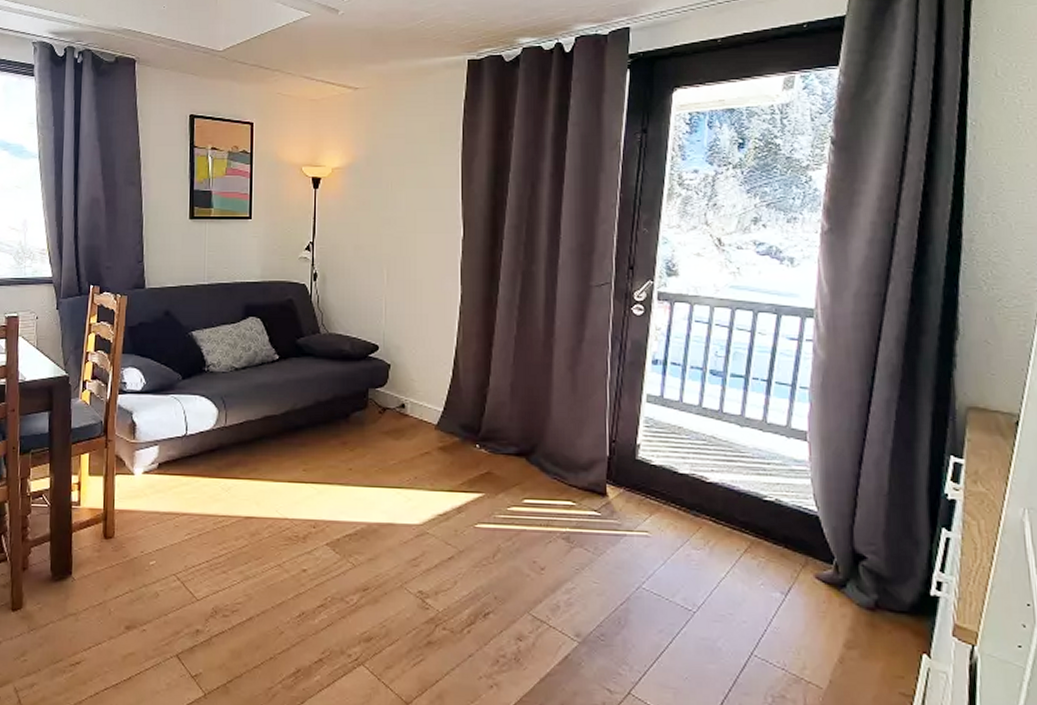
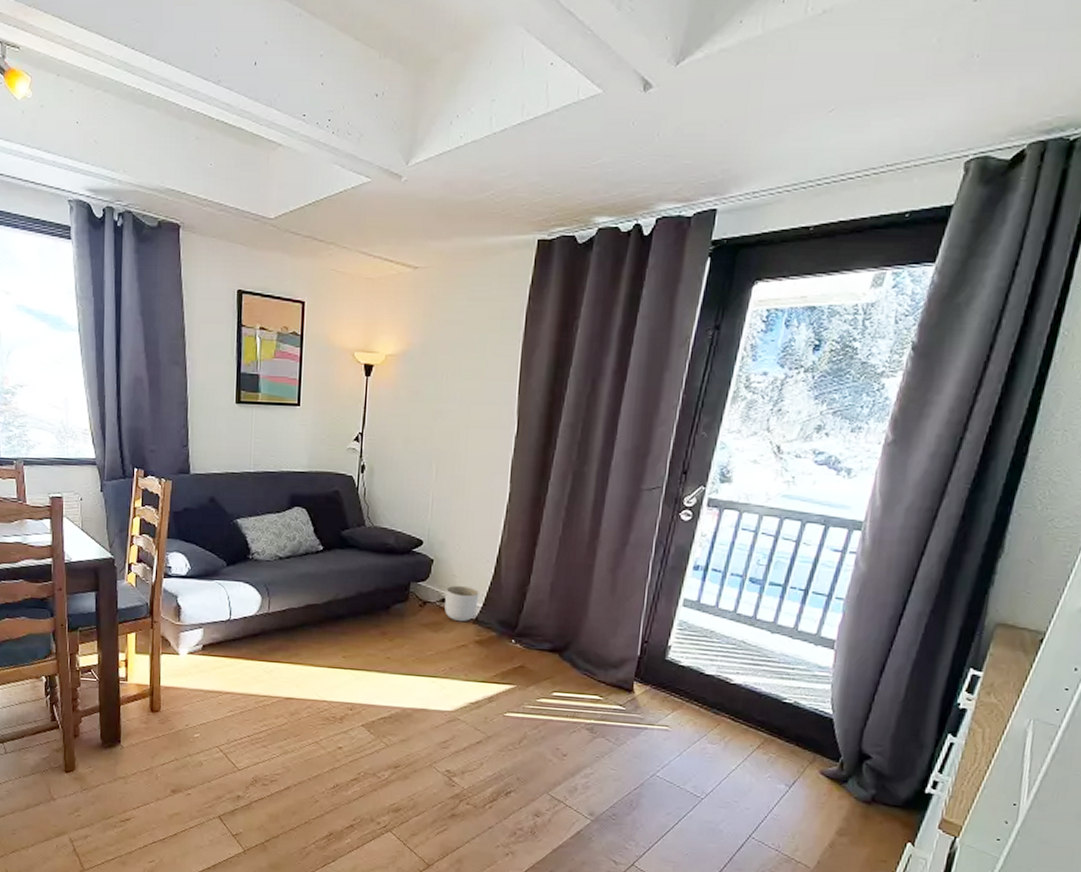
planter: none [405,389,439,428] -> present [444,585,479,622]

